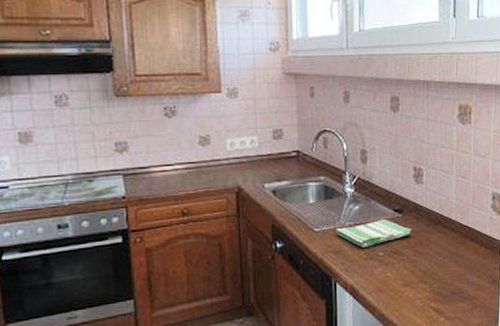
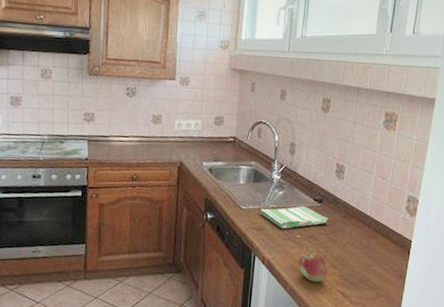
fruit: none [385,270,417,303] -> present [298,253,328,282]

